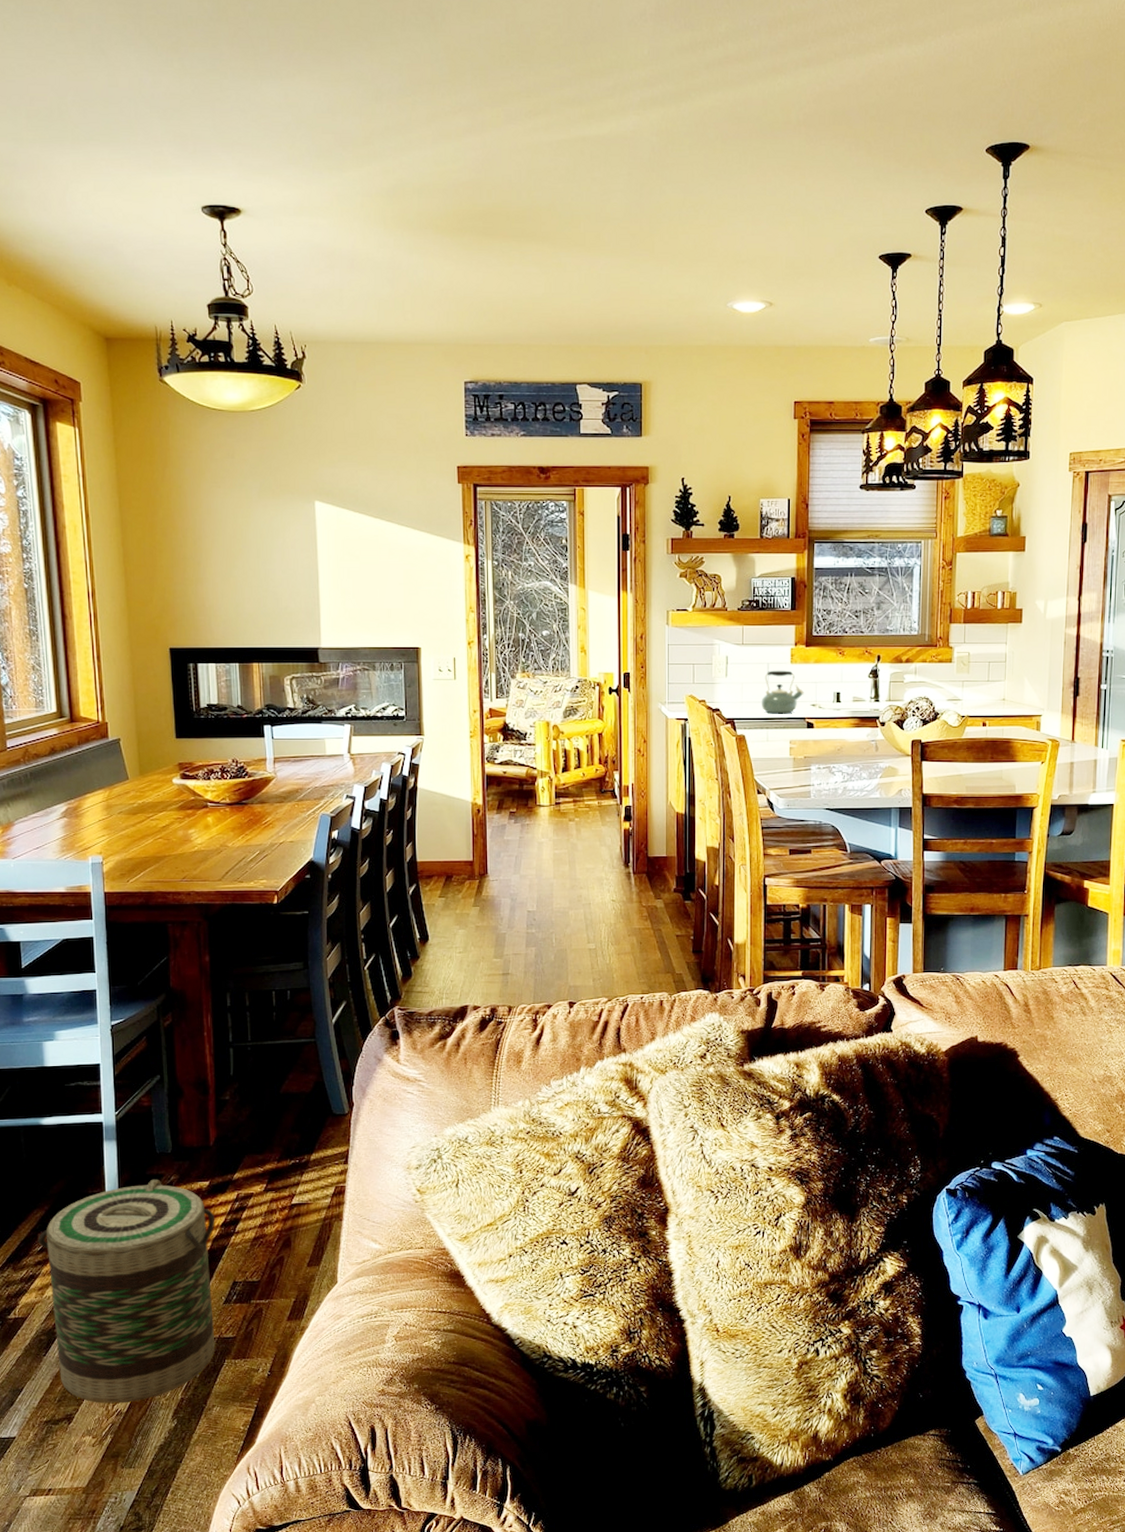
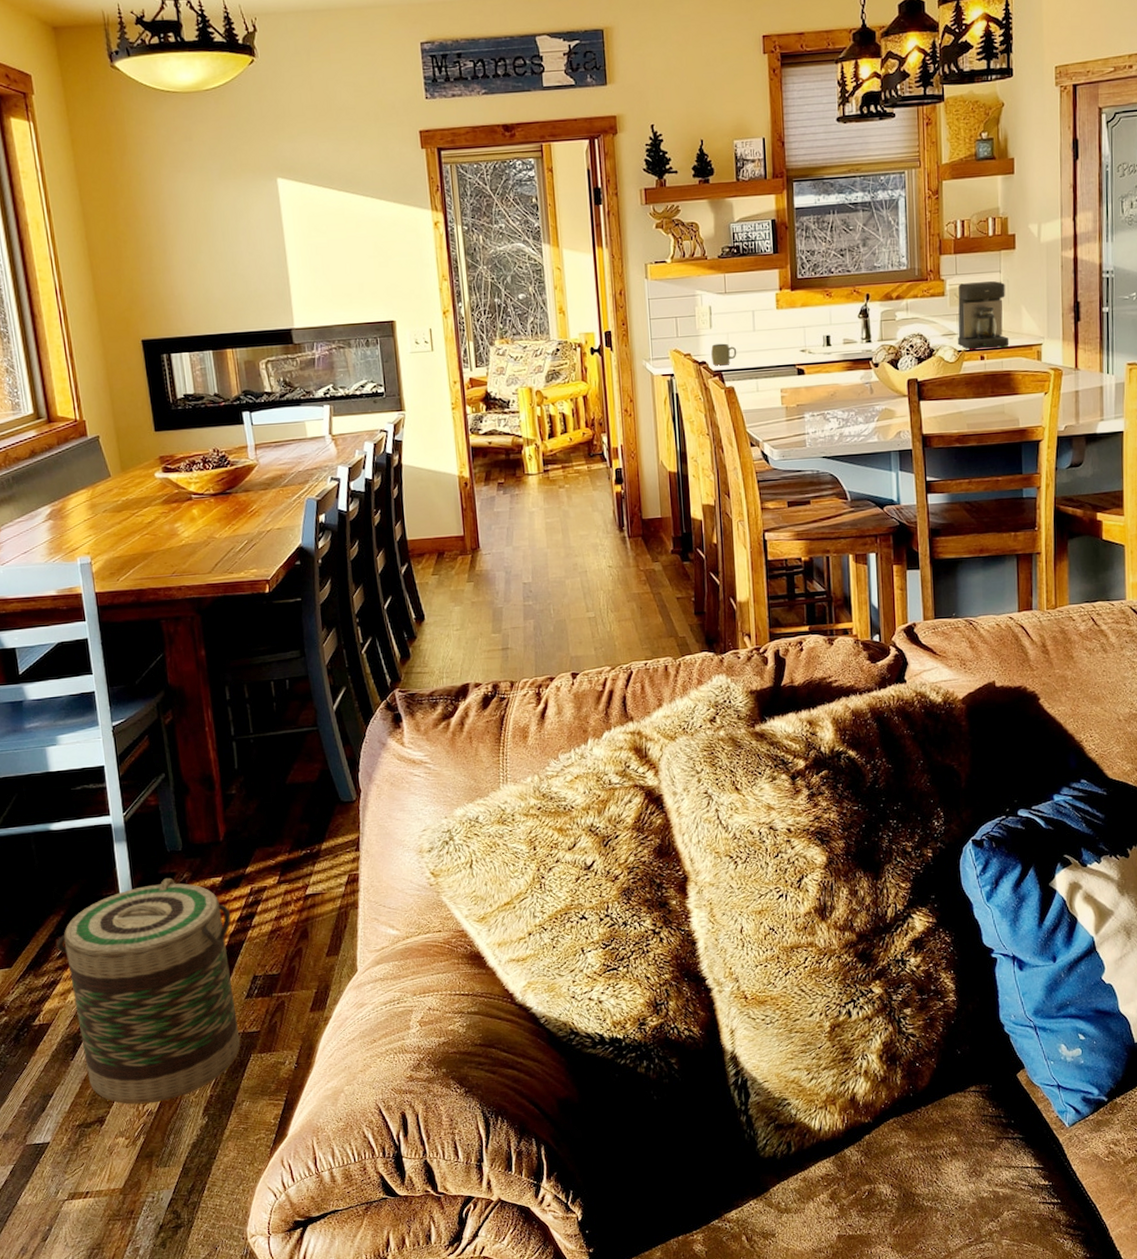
mug: none [725,692,750,714] -> present [711,343,737,366]
kettle: present [761,670,804,714] -> none [748,316,793,363]
coffee maker: none [961,652,1011,716] -> present [957,281,1009,350]

